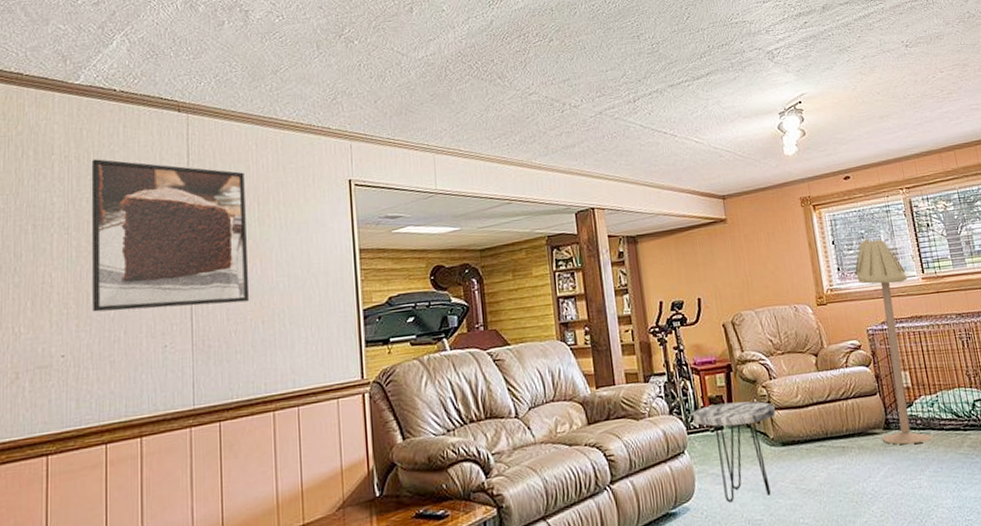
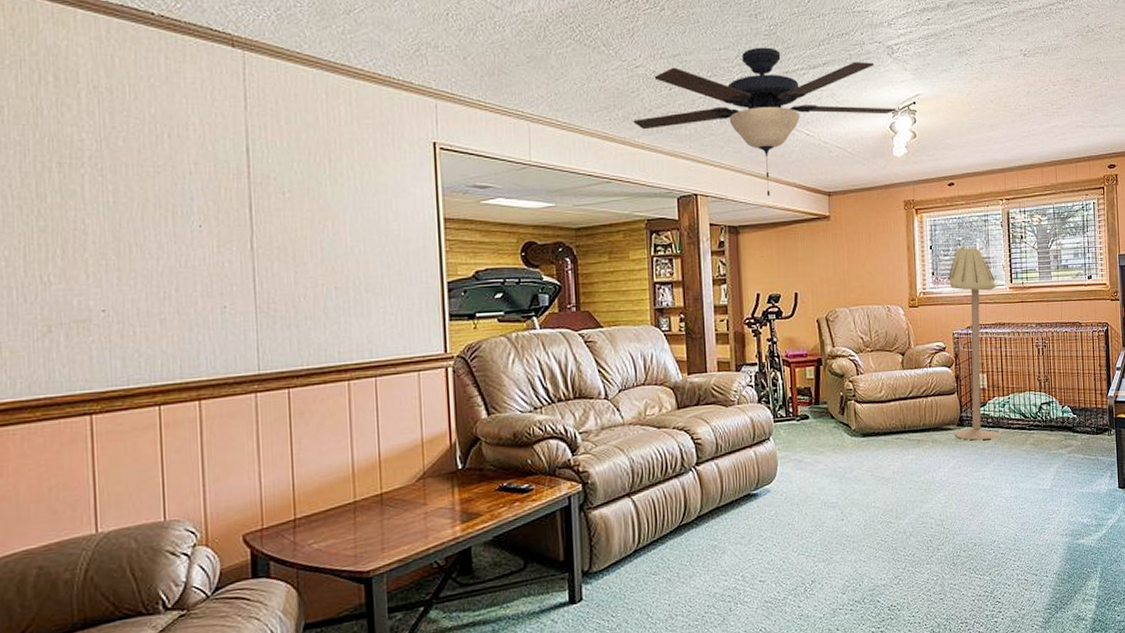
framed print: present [91,159,250,312] -> none [127,93,321,266]
ceiling fan: none [529,64,783,205] -> present [633,47,897,197]
side table: present [692,401,776,503] -> none [780,394,859,487]

